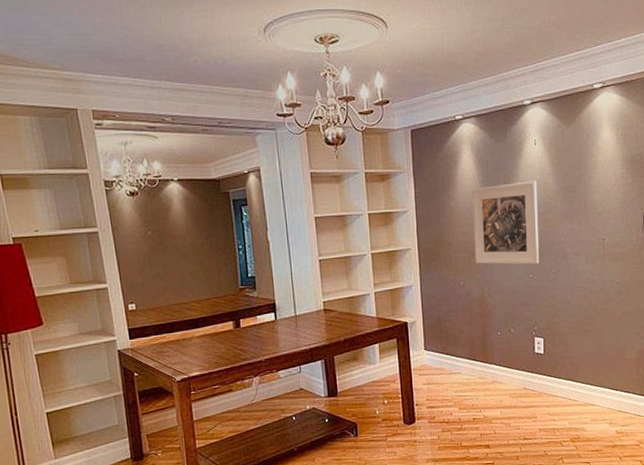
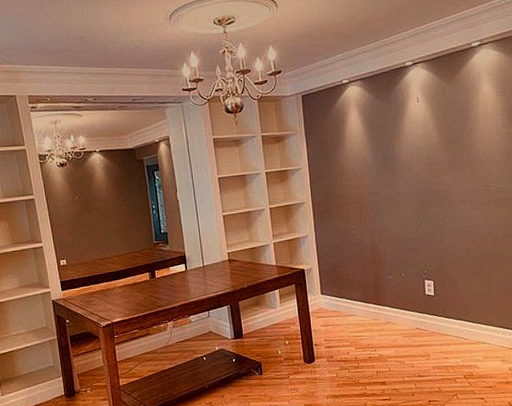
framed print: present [472,180,540,265] -> none [360,135,427,214]

